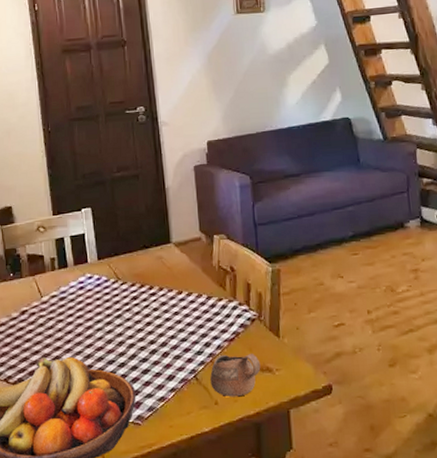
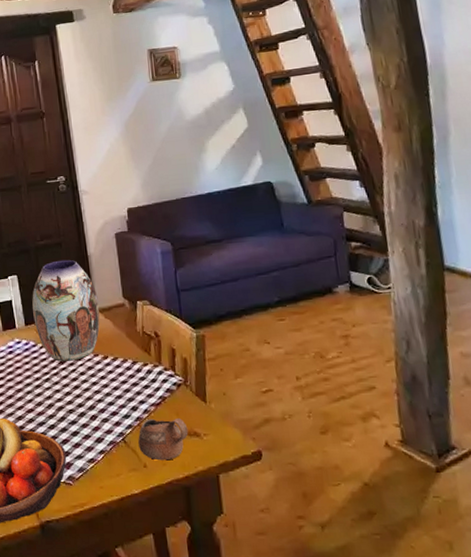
vase: none [106,192,176,297] -> present [32,259,100,362]

